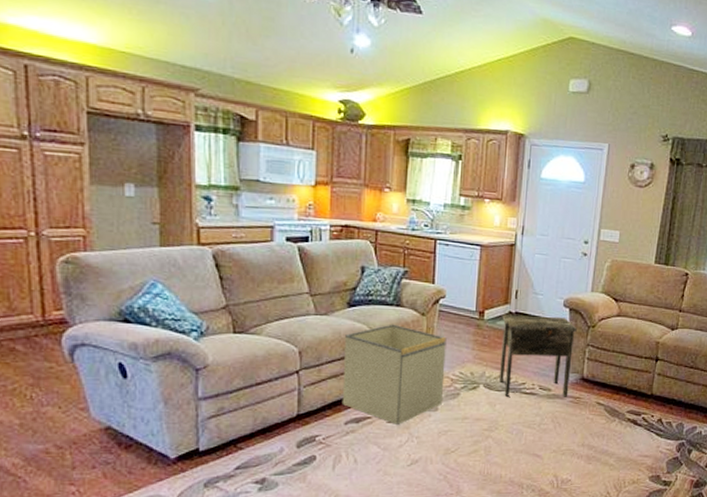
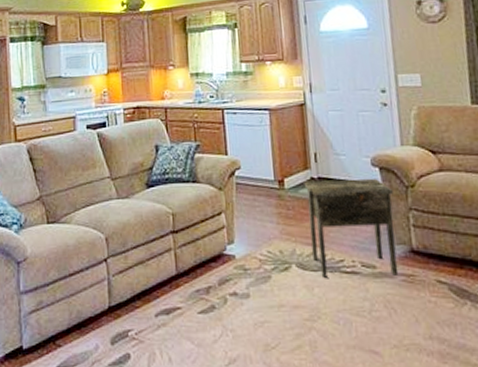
storage bin: present [342,324,447,424] -> none [146,202,253,315]

